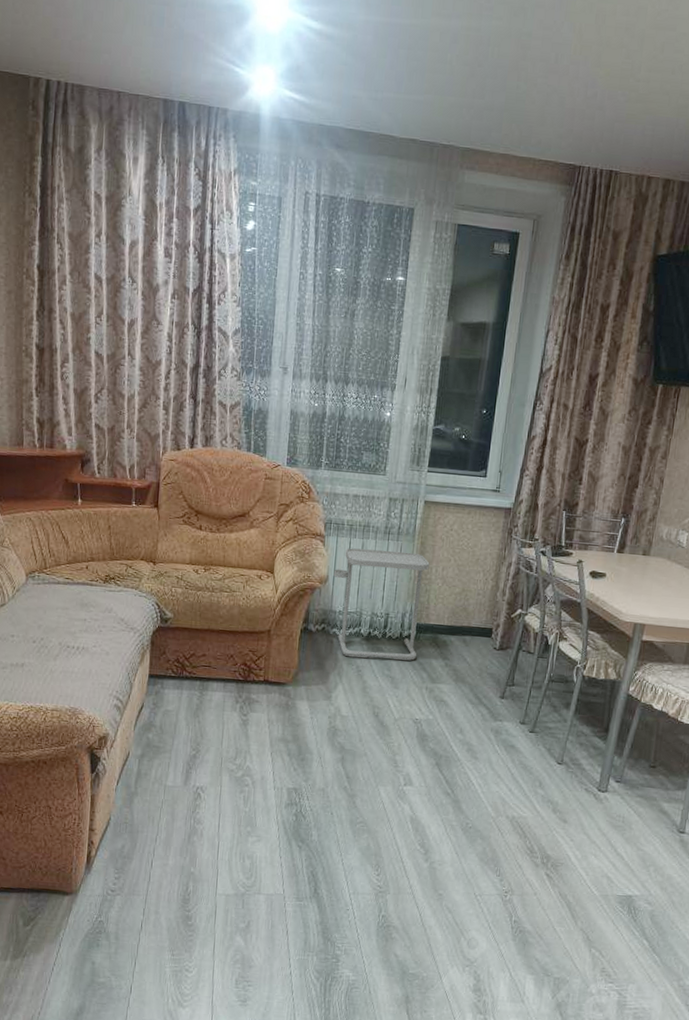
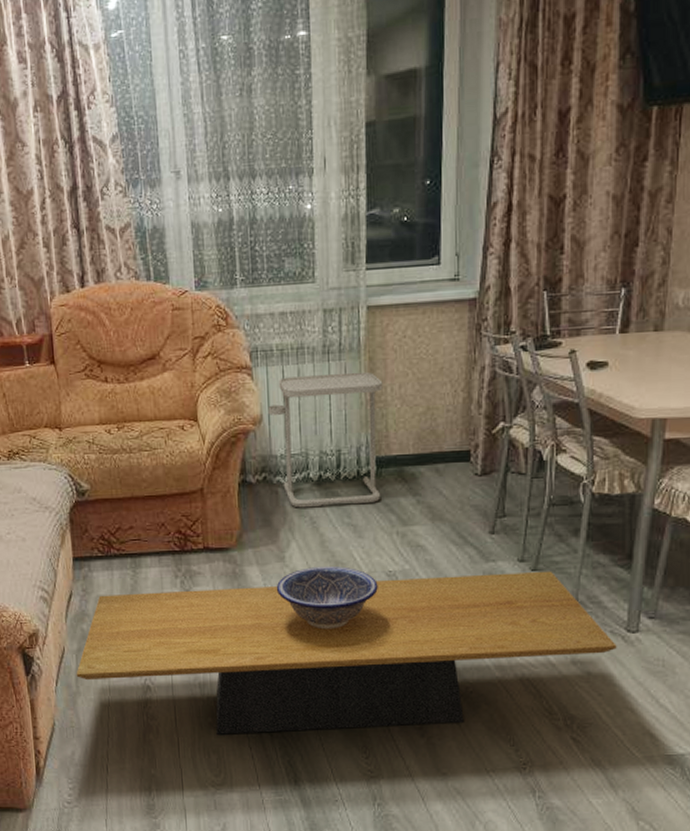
coffee table: none [136,710,589,852] -> present [76,571,617,735]
decorative bowl: none [320,708,406,763] -> present [276,566,378,630]

